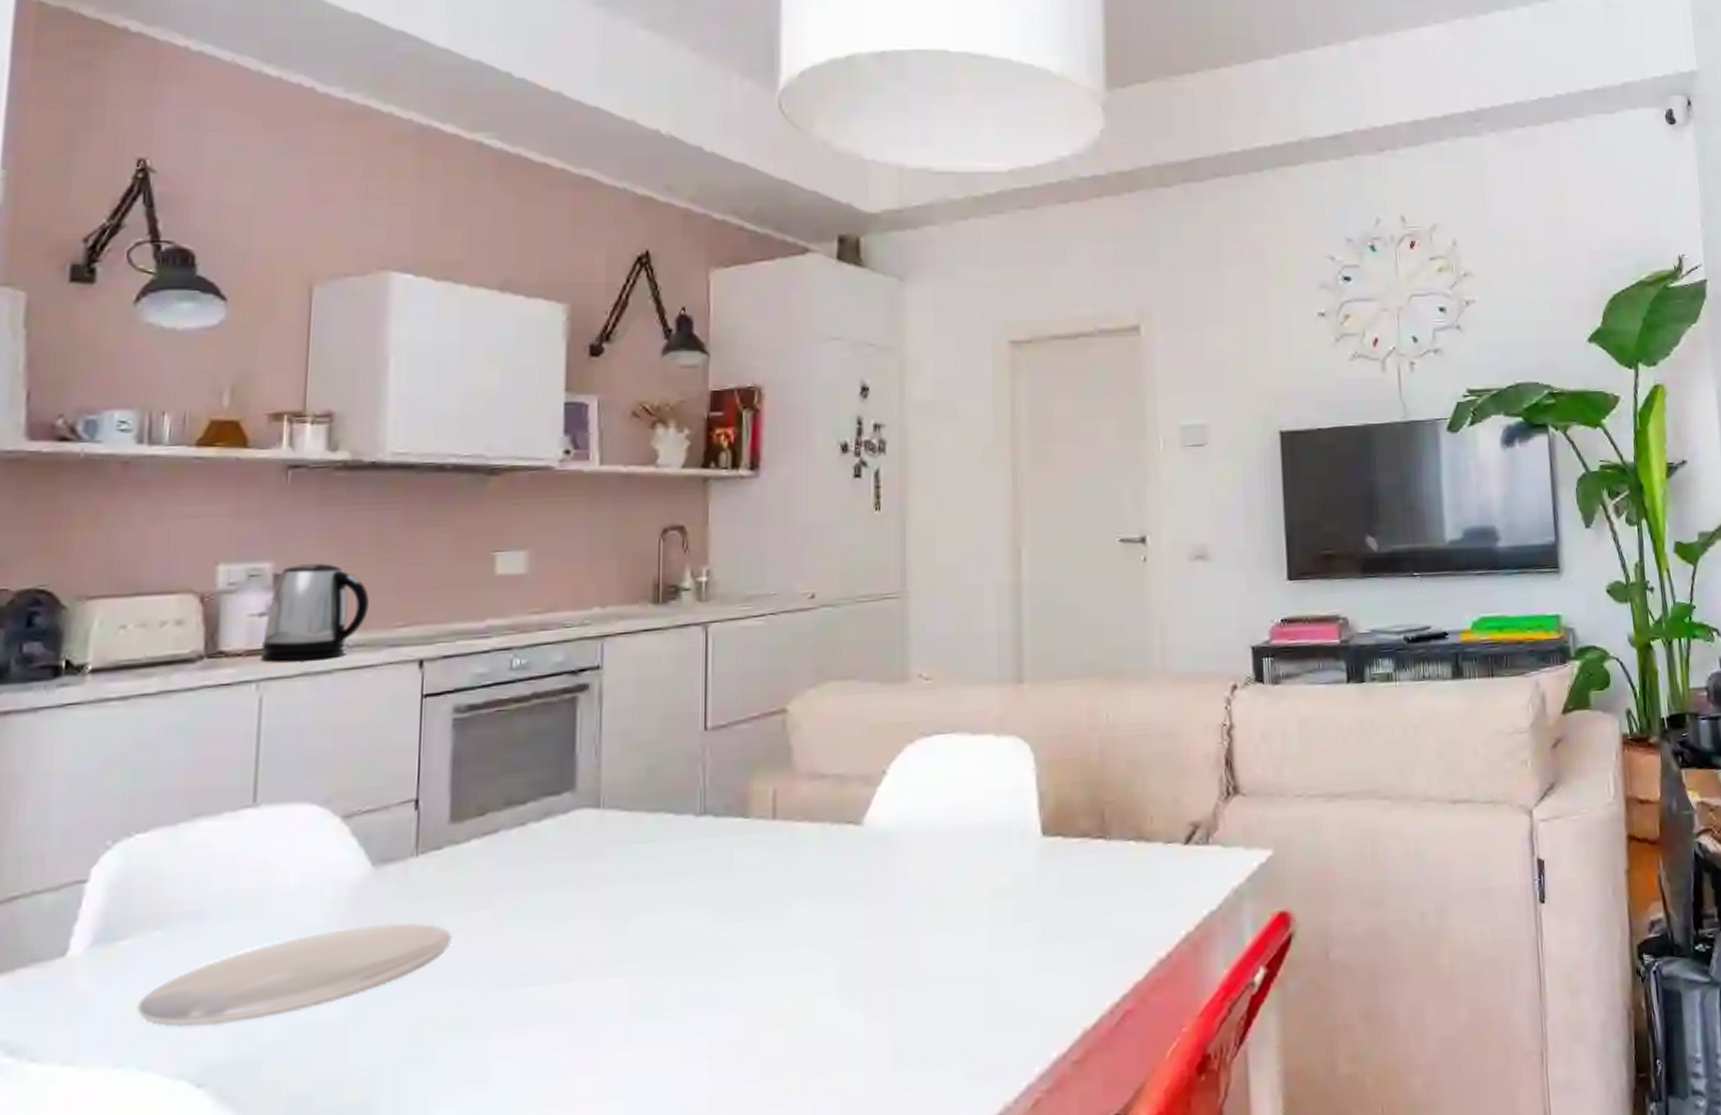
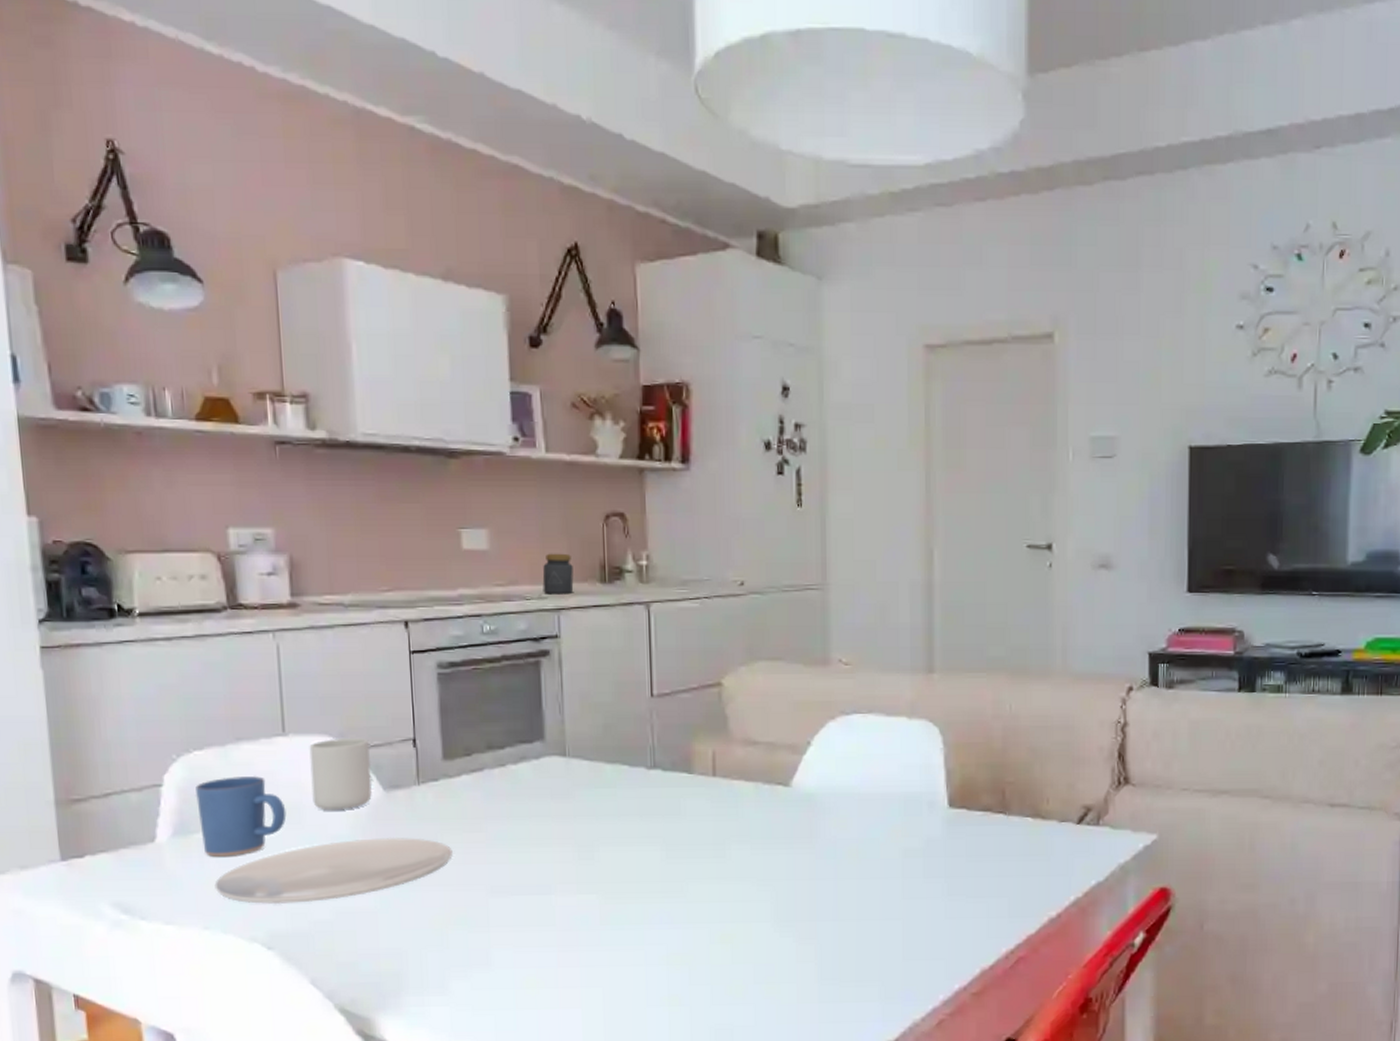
mug: none [128,859,245,969] -> present [195,775,287,857]
kettle: present [259,563,369,664] -> none [273,532,357,618]
cup: none [280,803,360,898] -> present [309,738,372,811]
jar: none [586,573,623,620] -> present [542,553,574,595]

